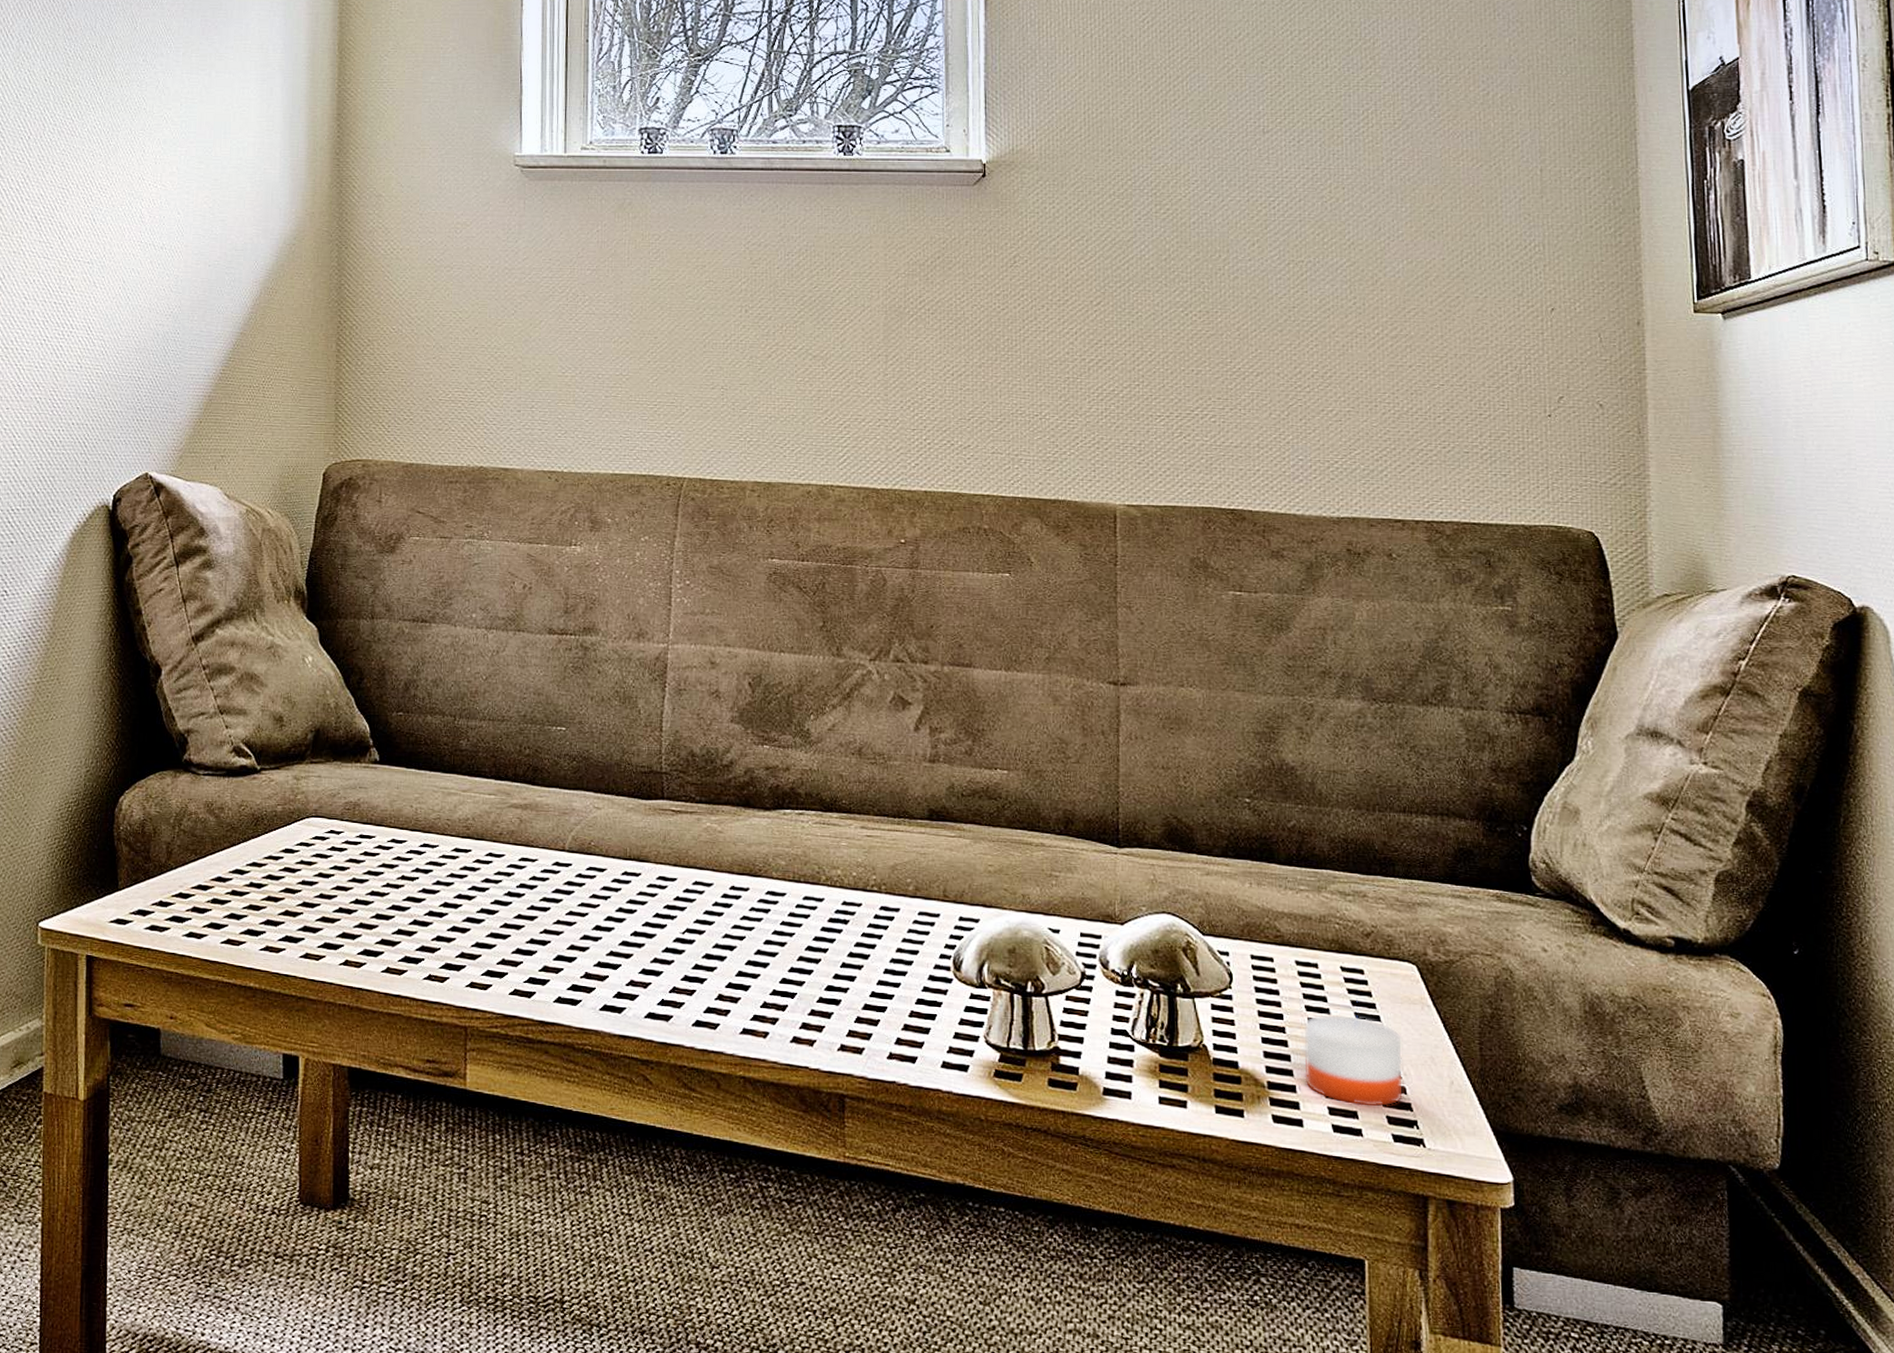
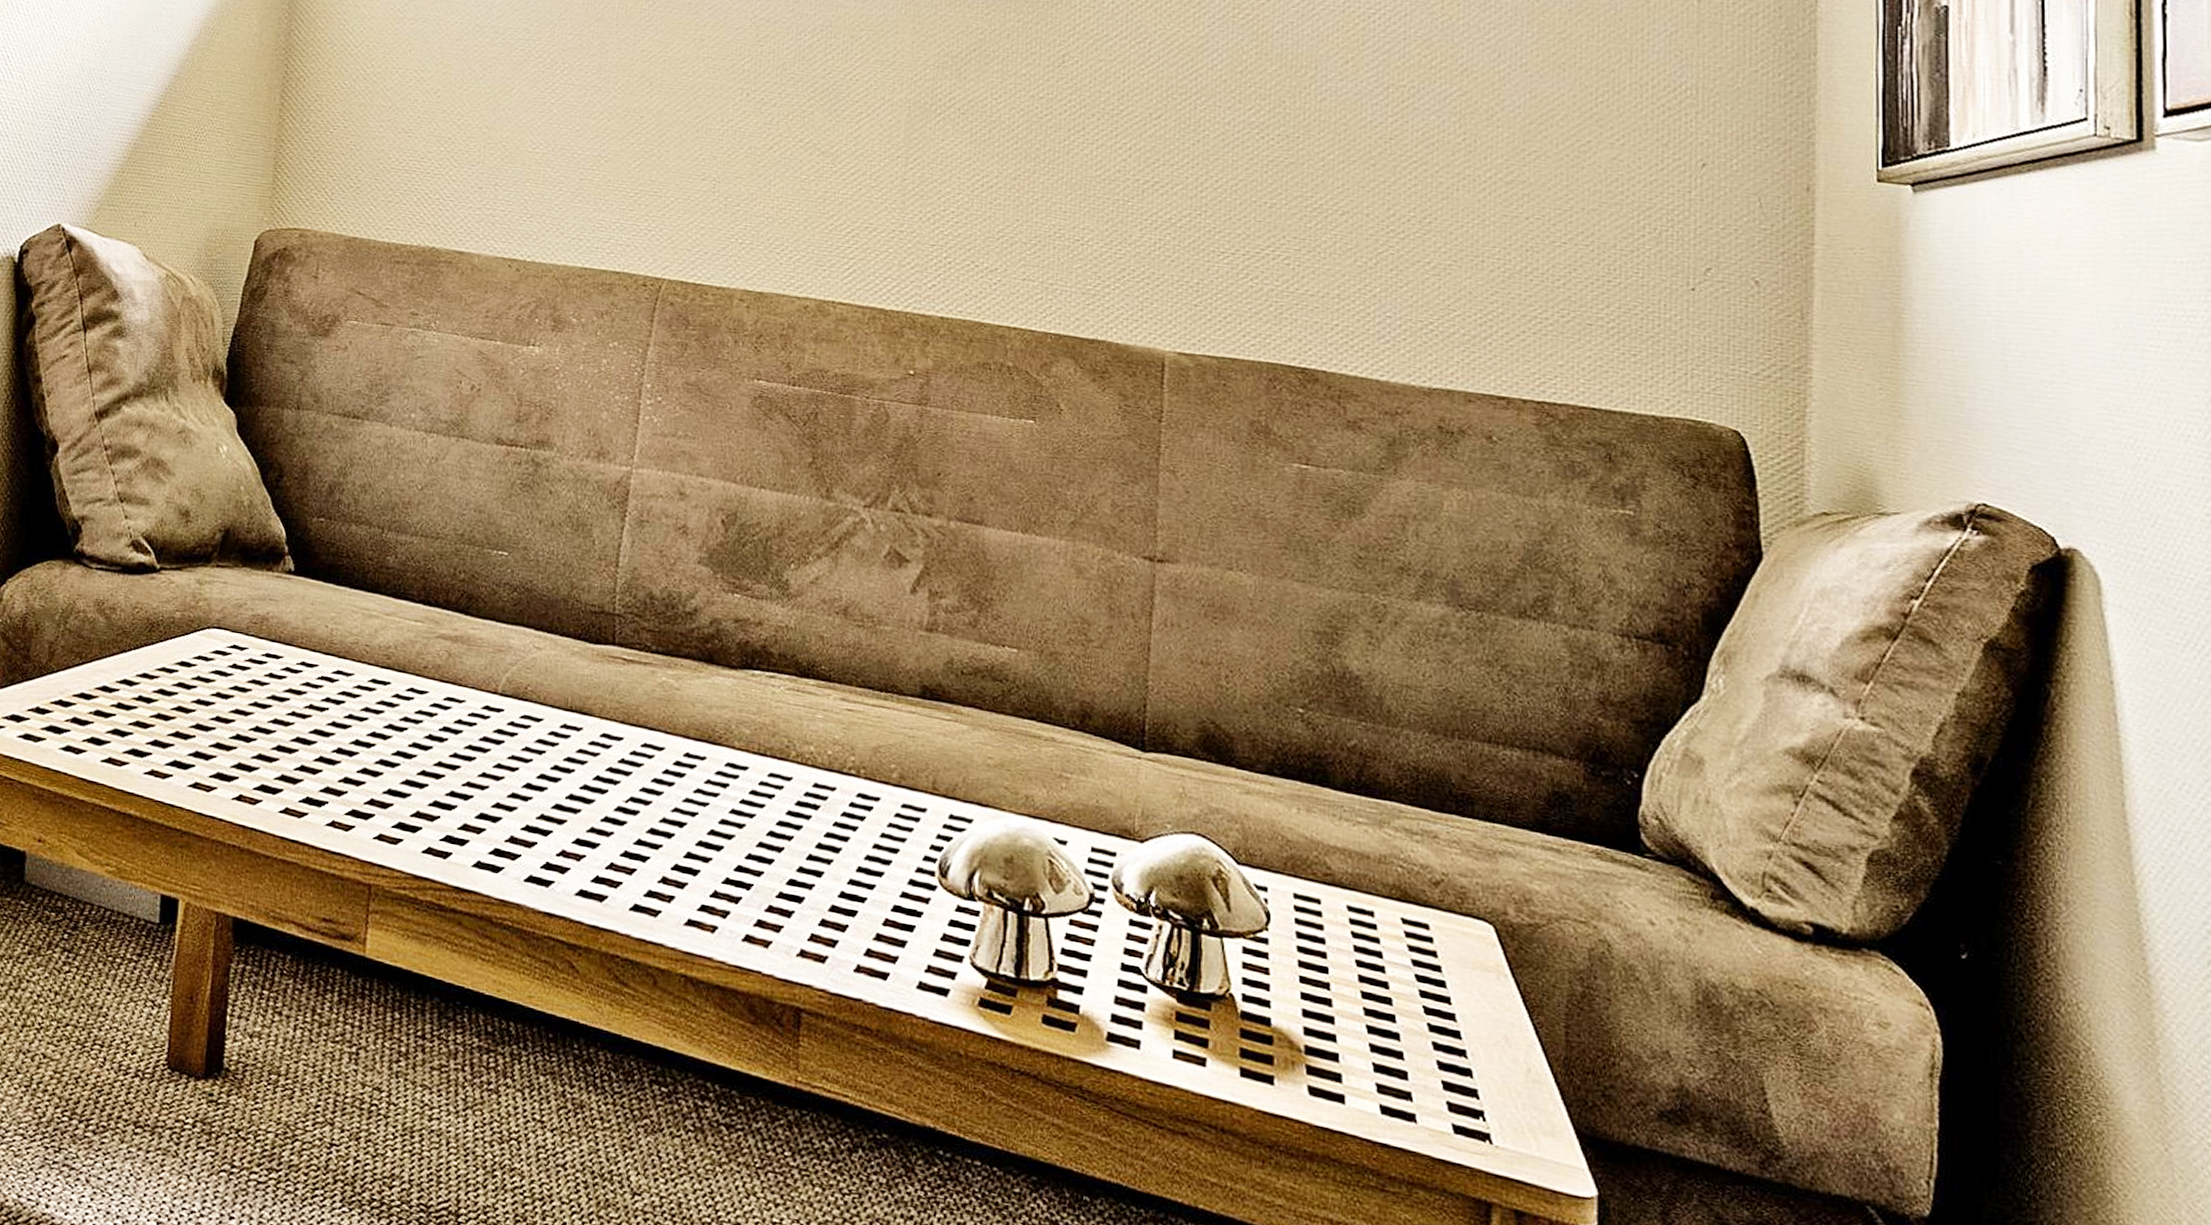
candle: present [1304,998,1404,1107] -> none [1350,957,1472,1091]

